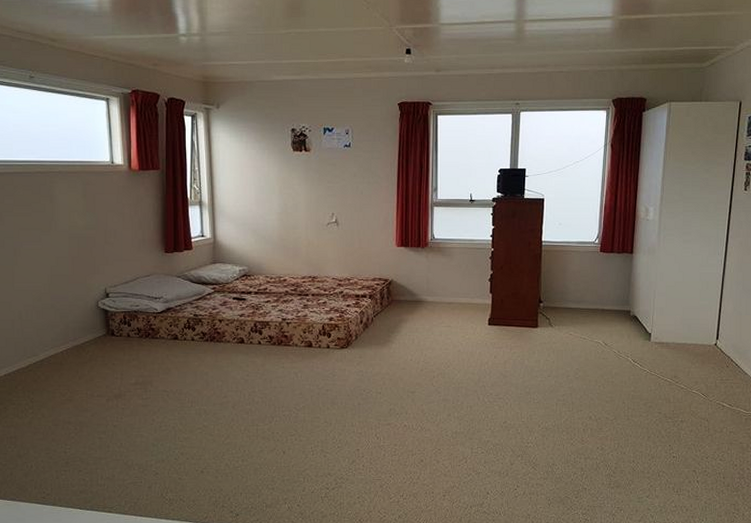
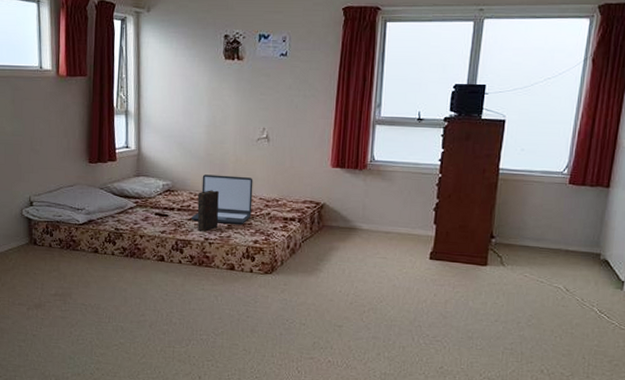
laptop: none [268,258,326,304] -> present [191,174,253,224]
book: none [274,273,295,312] -> present [197,190,219,232]

